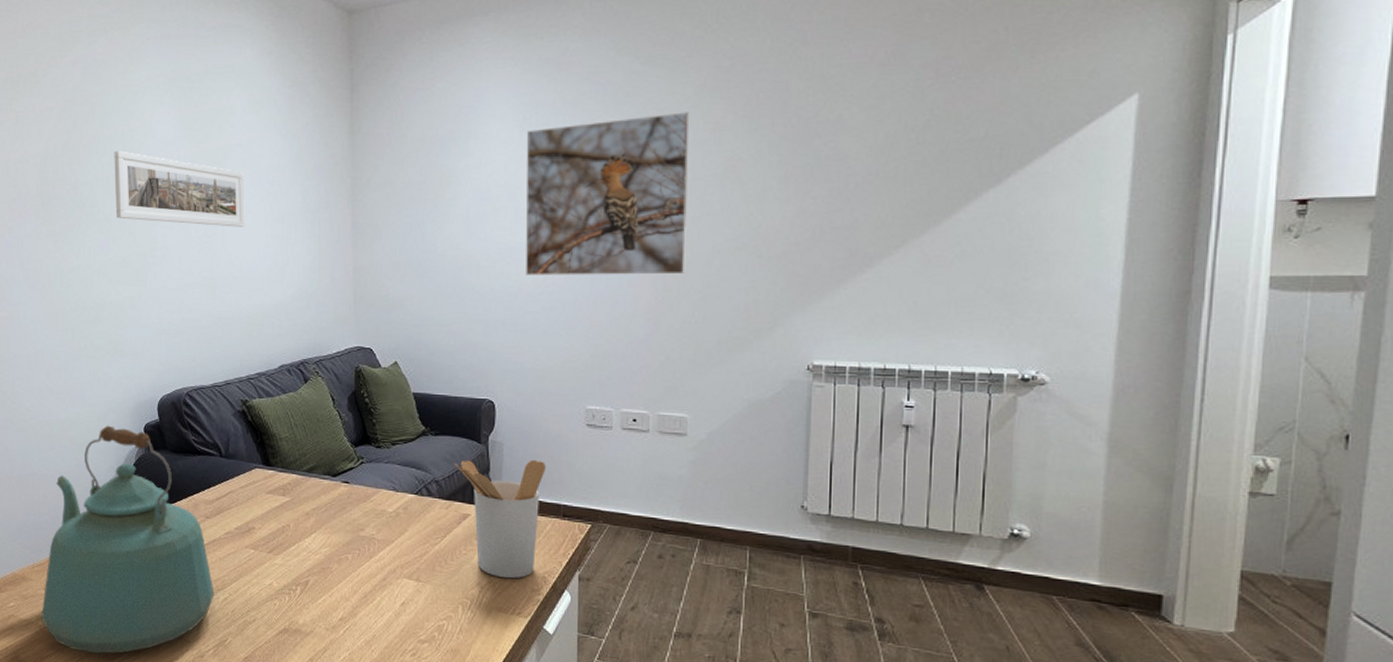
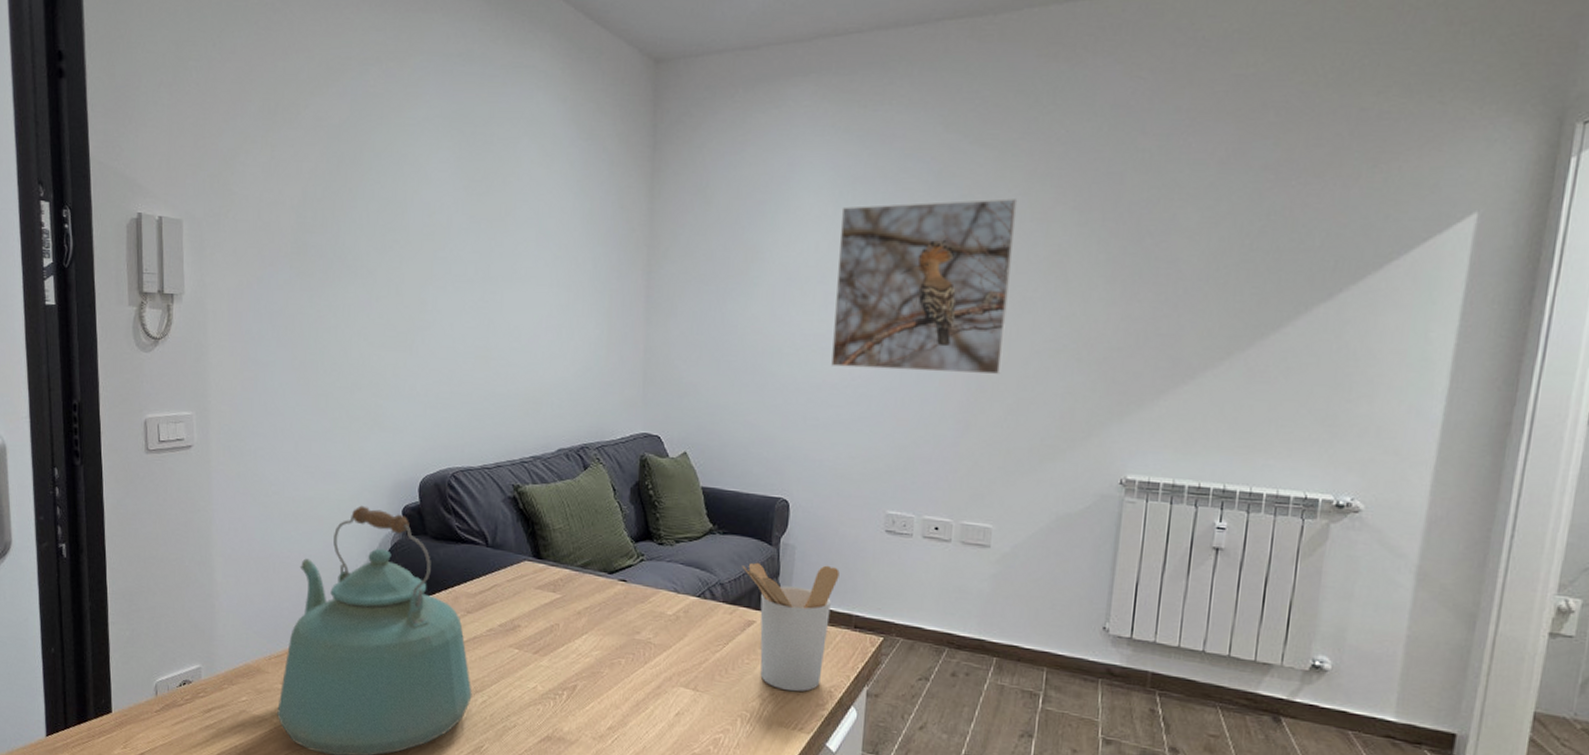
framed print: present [114,150,245,227] -> none [381,198,528,293]

